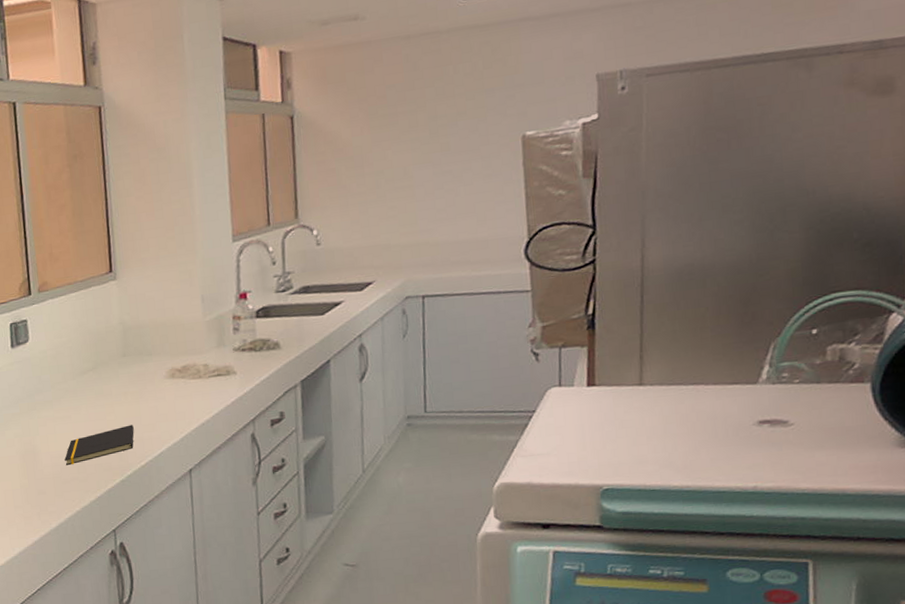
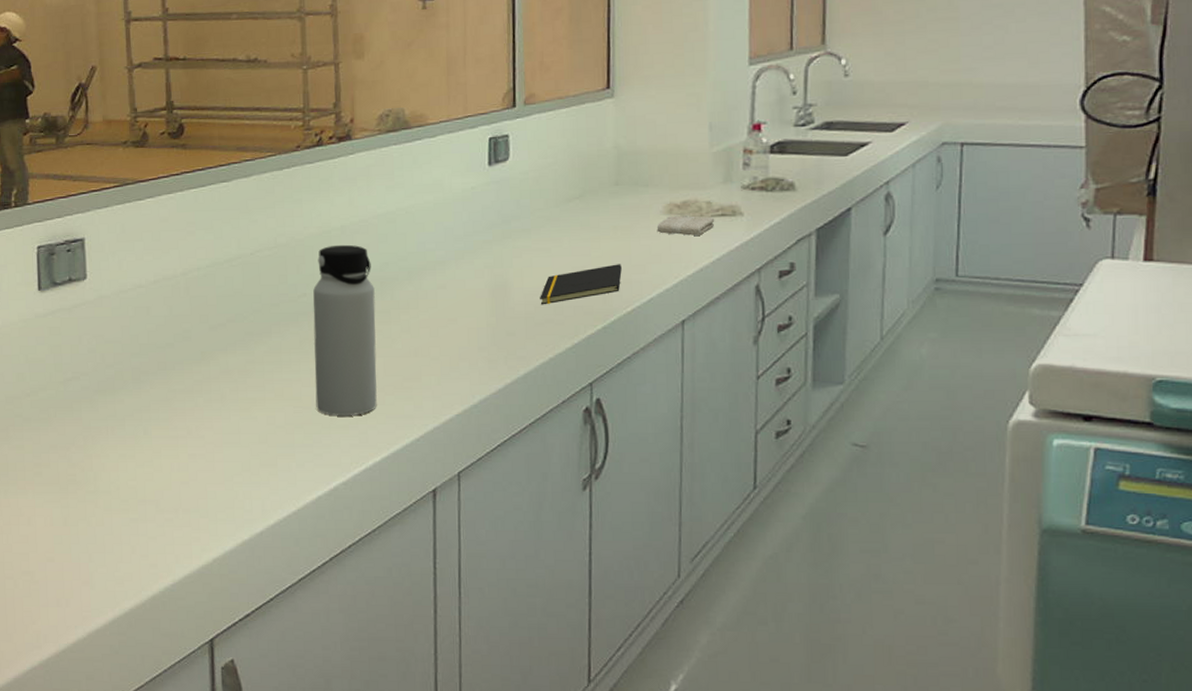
washcloth: none [162,377,212,396] -> present [656,215,715,236]

